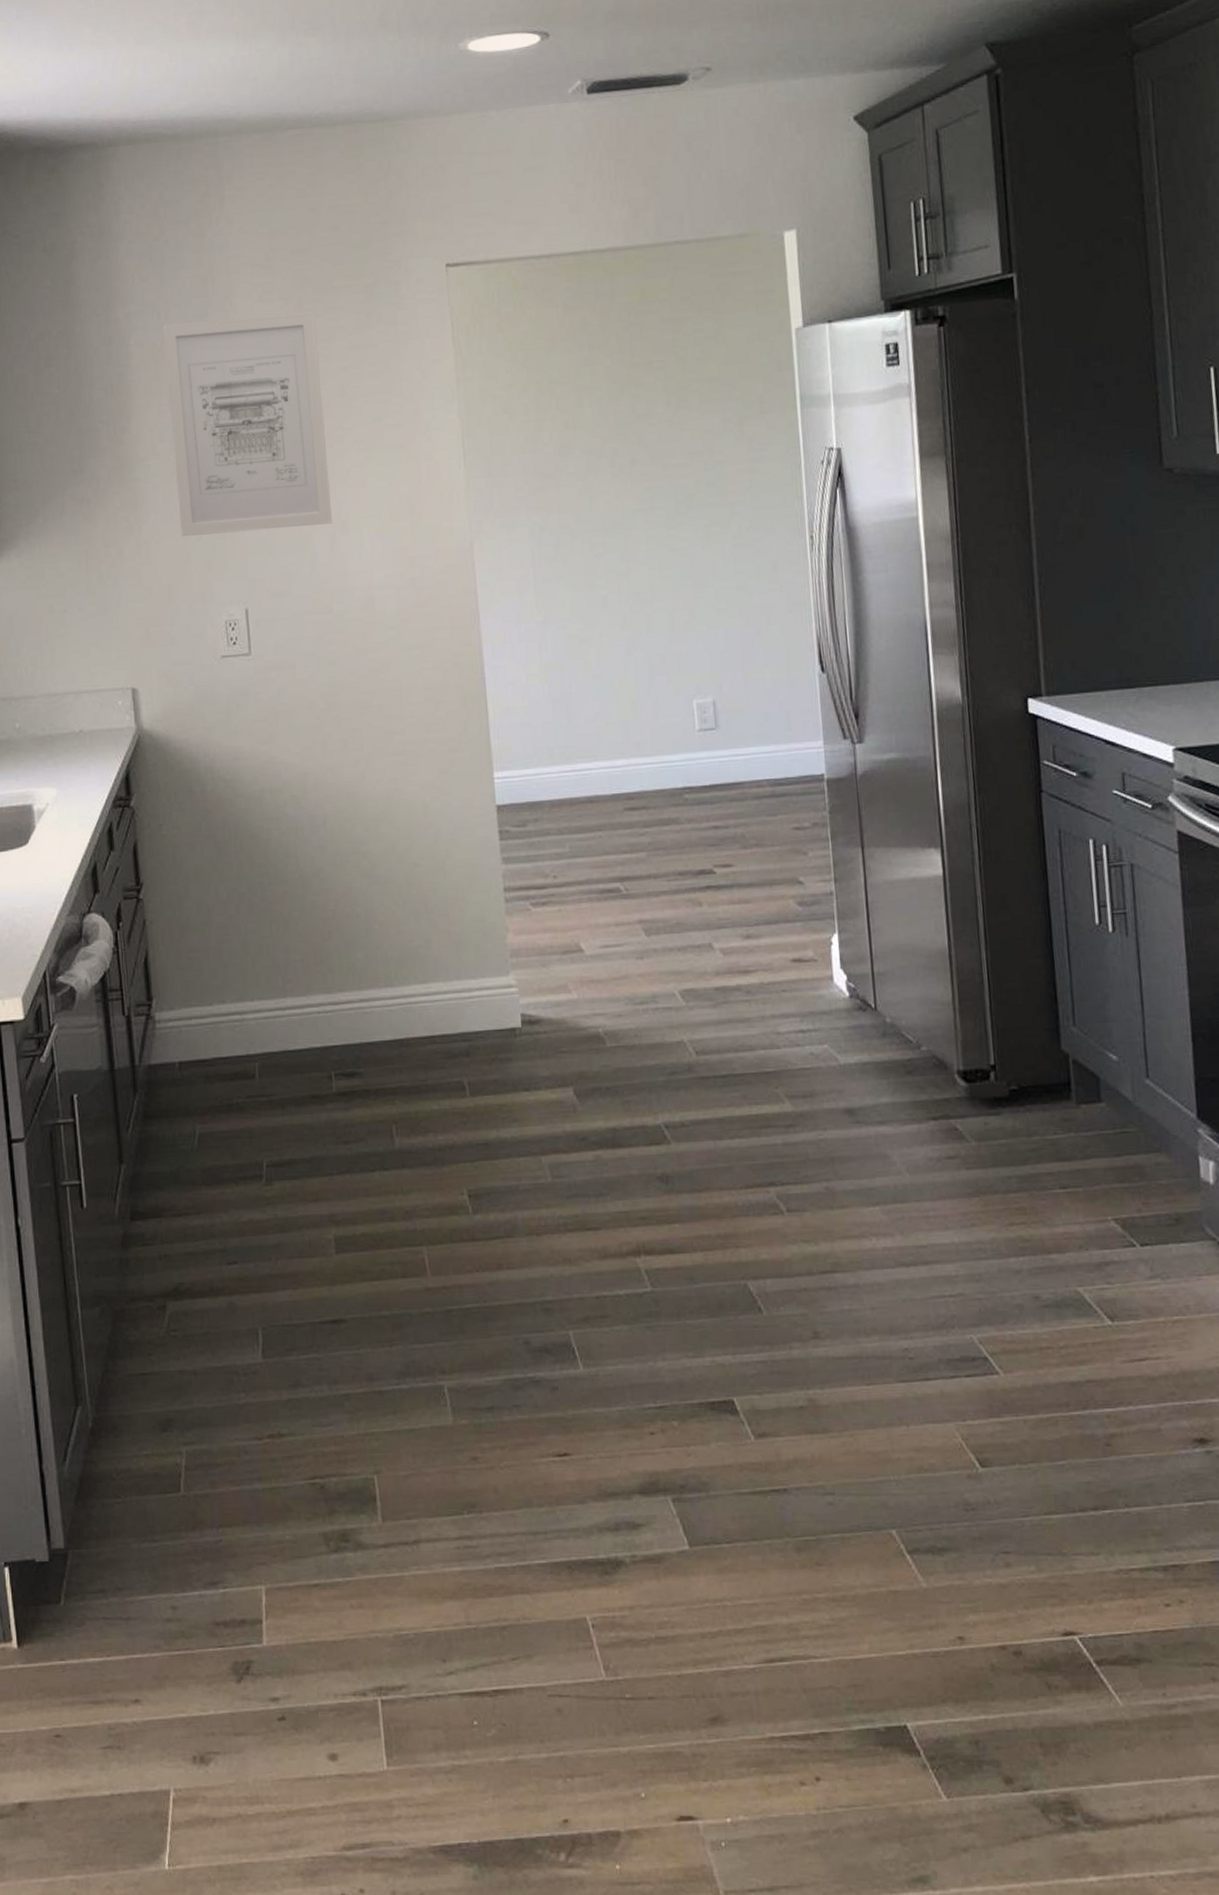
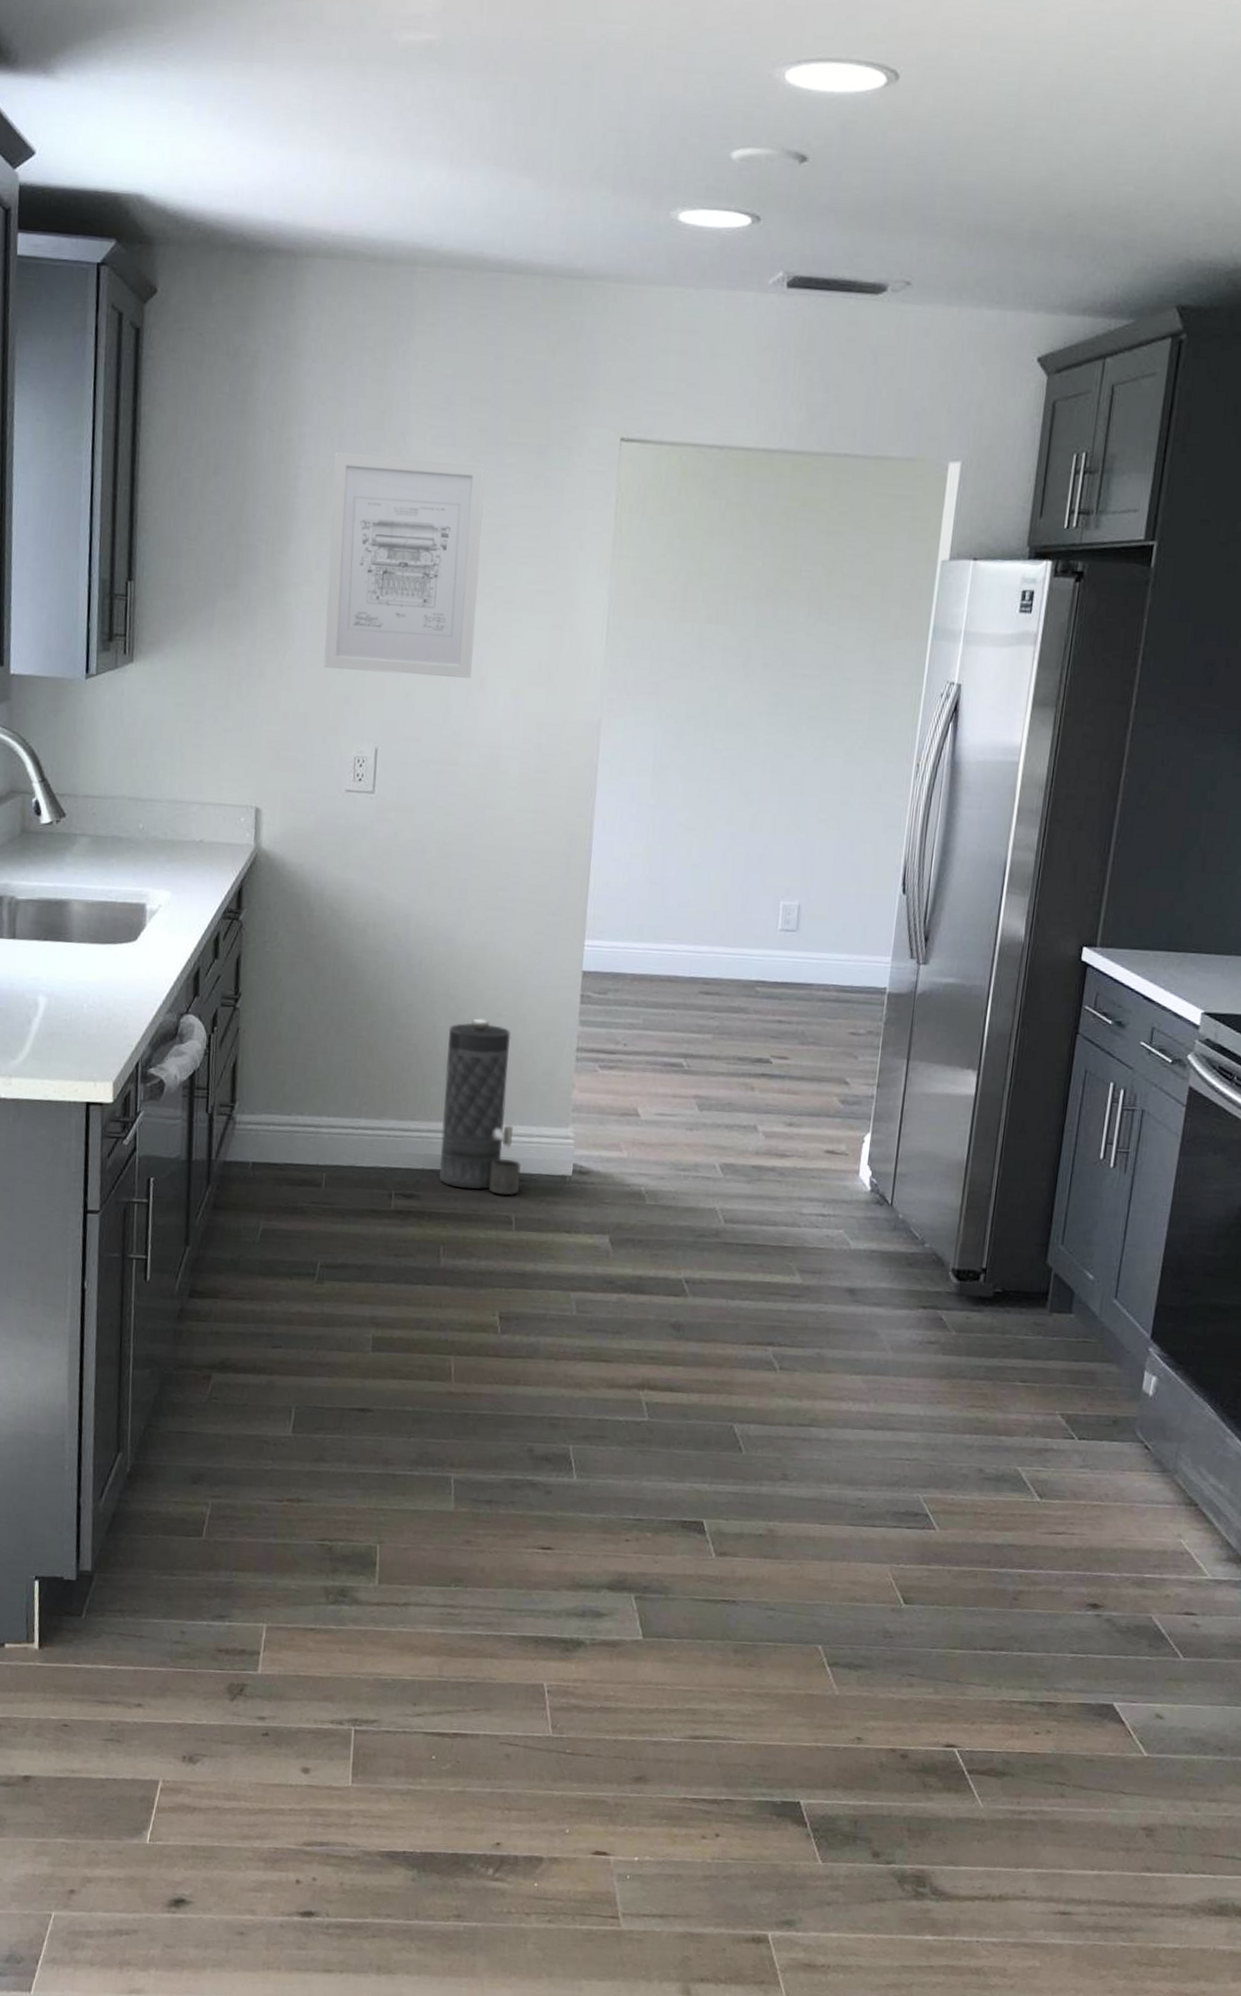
canister: none [365,872,467,1059] -> present [438,1018,521,1196]

